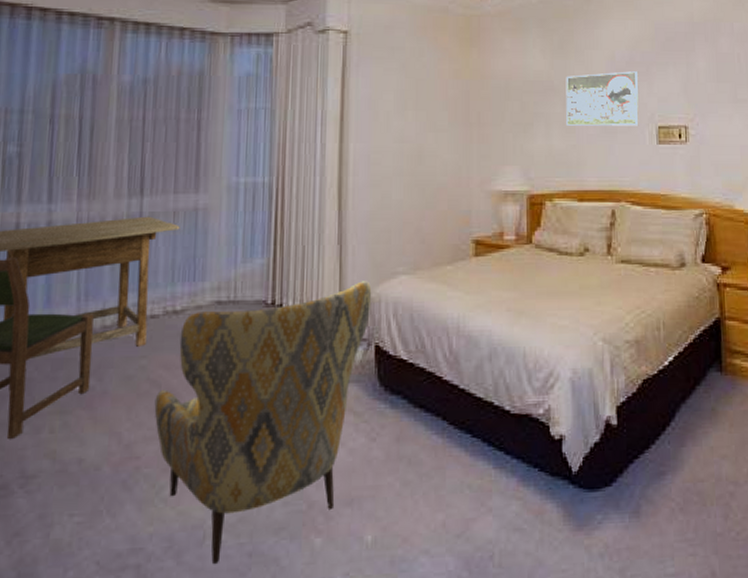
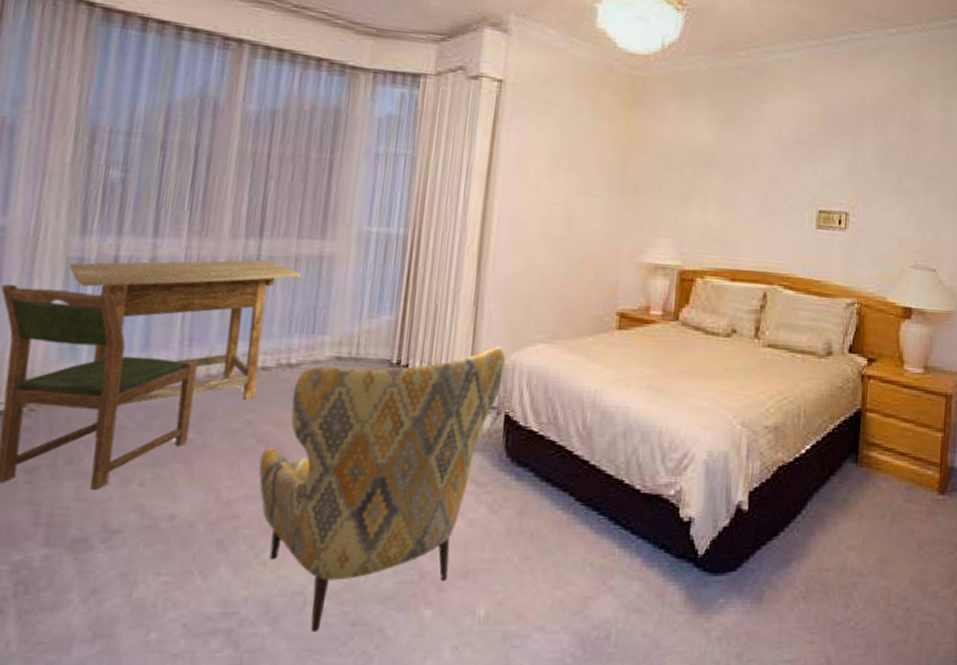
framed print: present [566,71,639,126] -> none [725,149,805,209]

